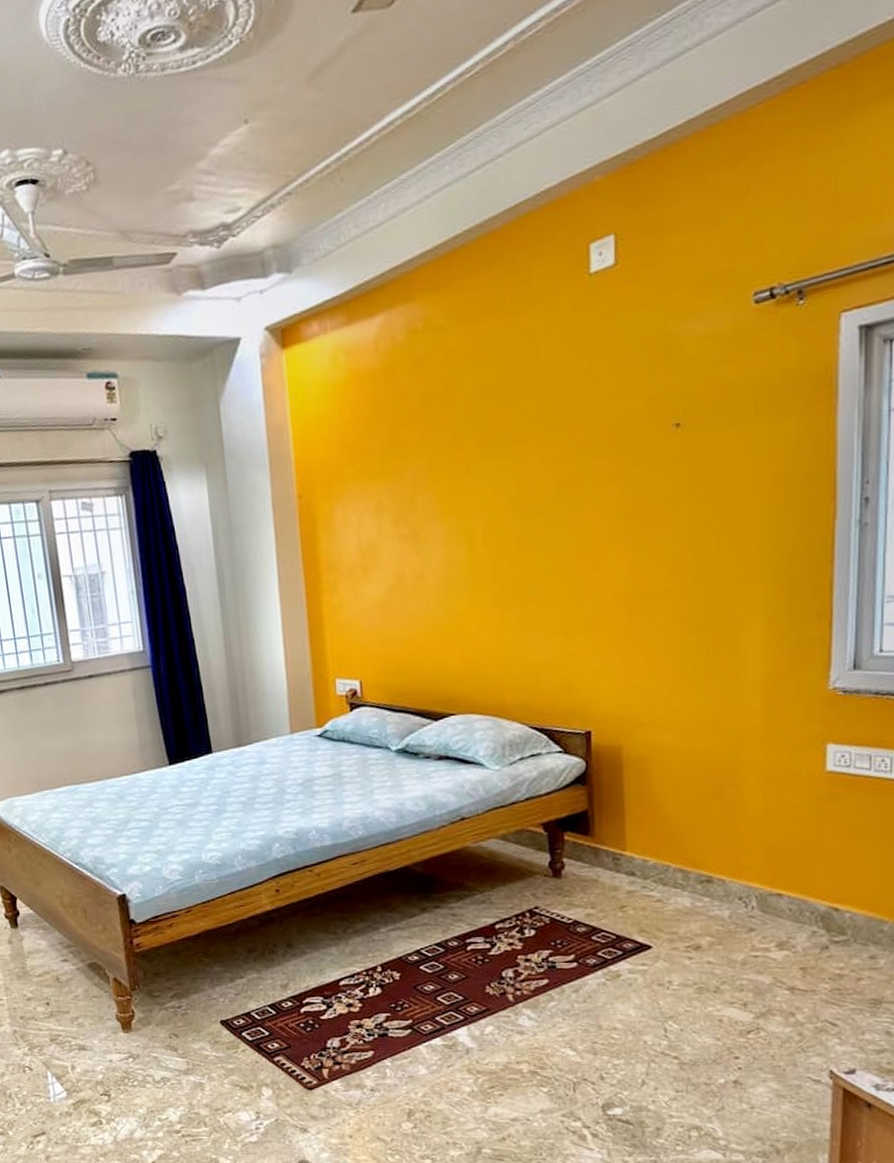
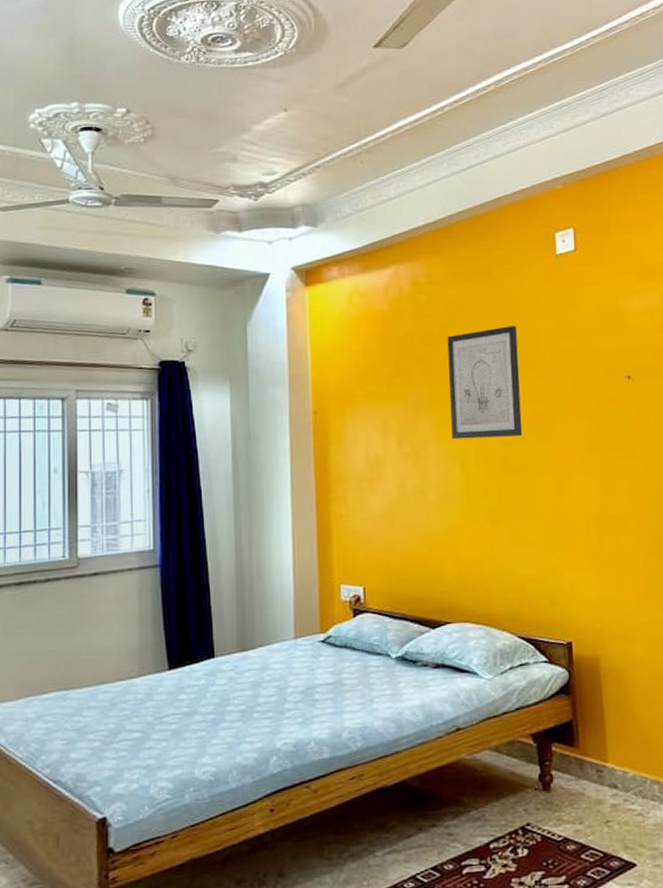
wall art: none [450,372,541,516] -> present [447,325,523,440]

